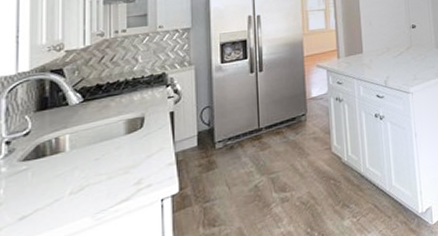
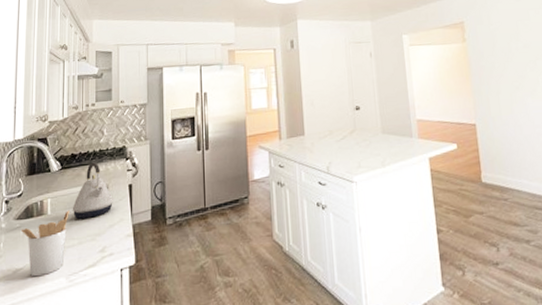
utensil holder: none [30,145,95,222] -> present [22,210,69,277]
kettle: none [98,91,151,153] -> present [72,162,113,219]

